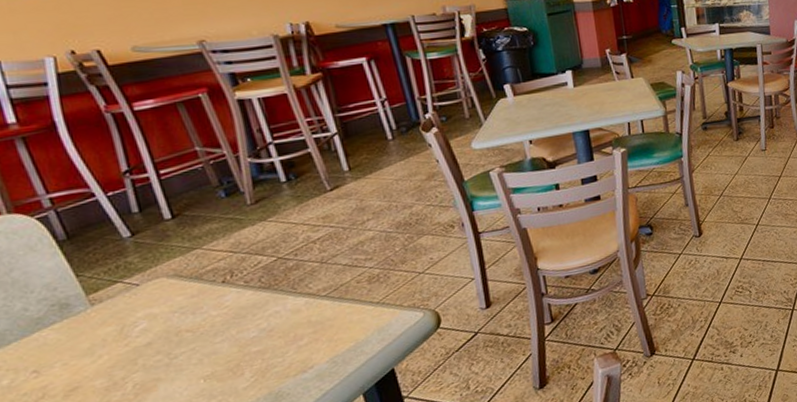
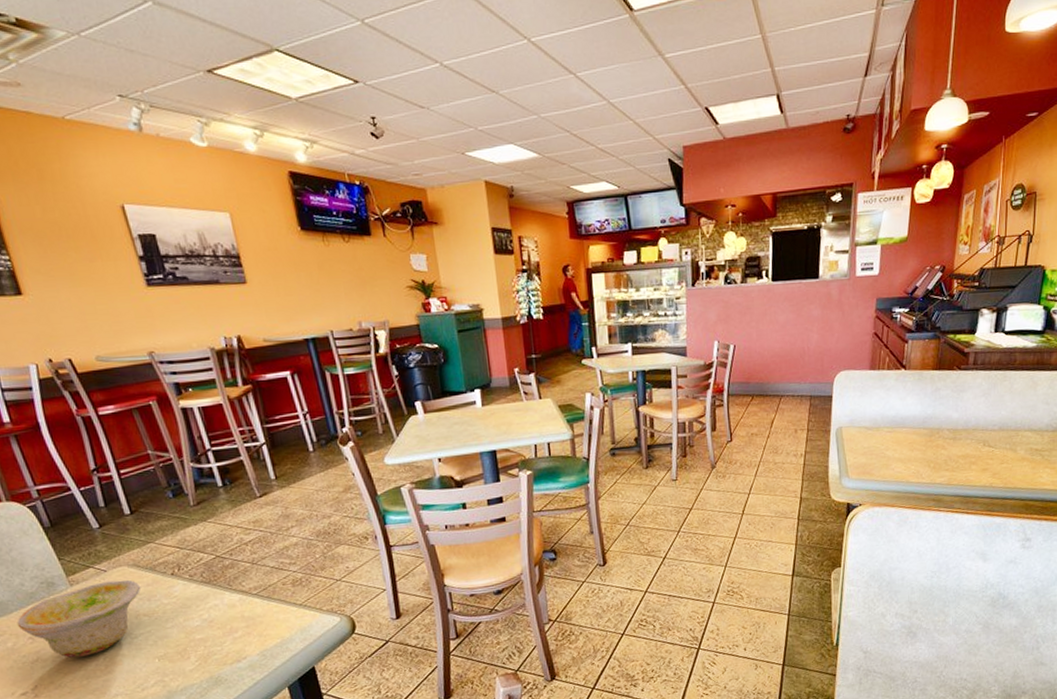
bowl: none [16,292,184,390] -> present [17,579,141,658]

